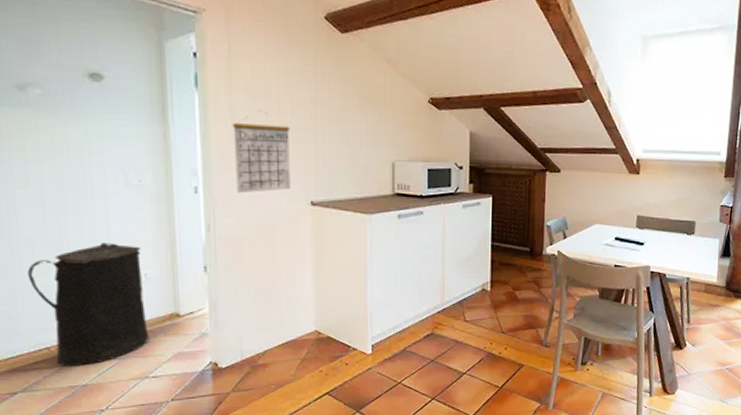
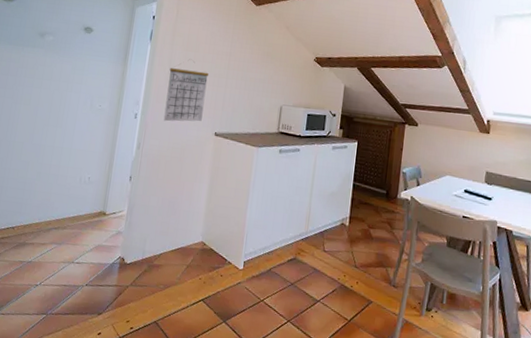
trash can: present [27,243,149,366] -> none [14,150,90,246]

